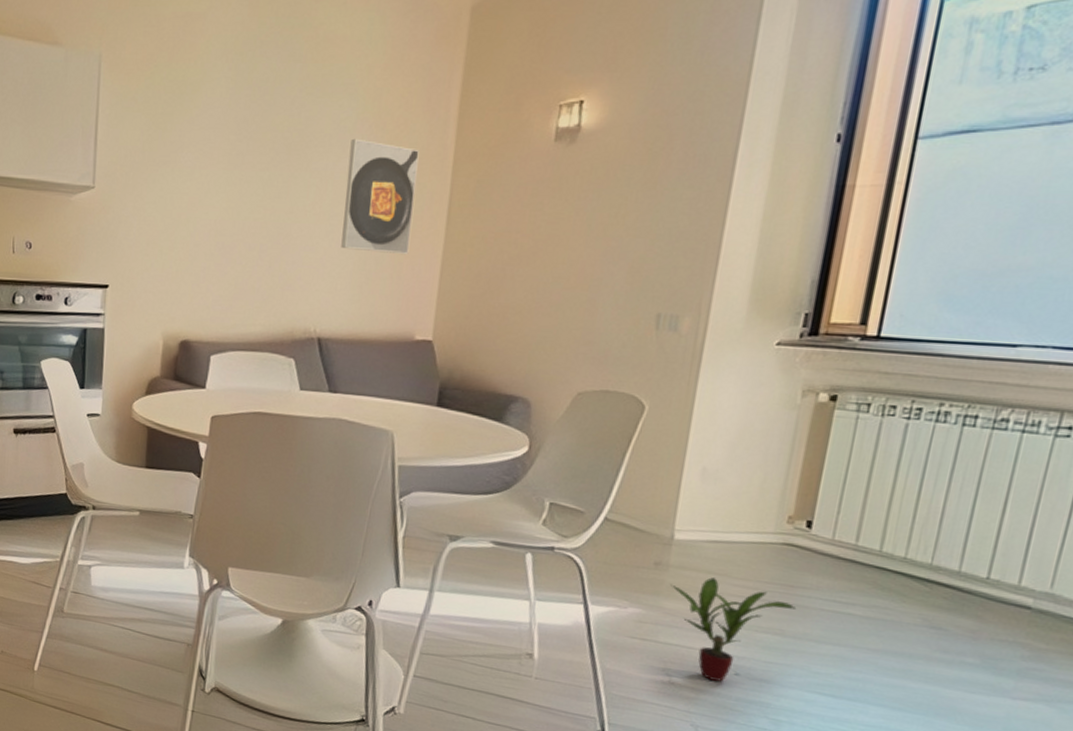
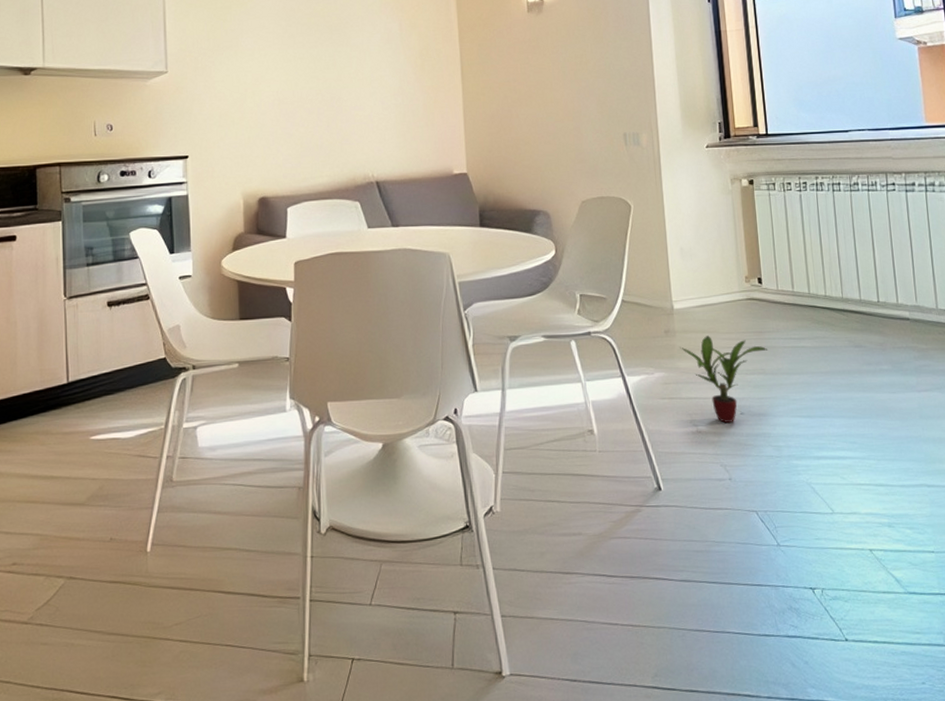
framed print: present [341,138,419,254] -> none [379,18,437,106]

